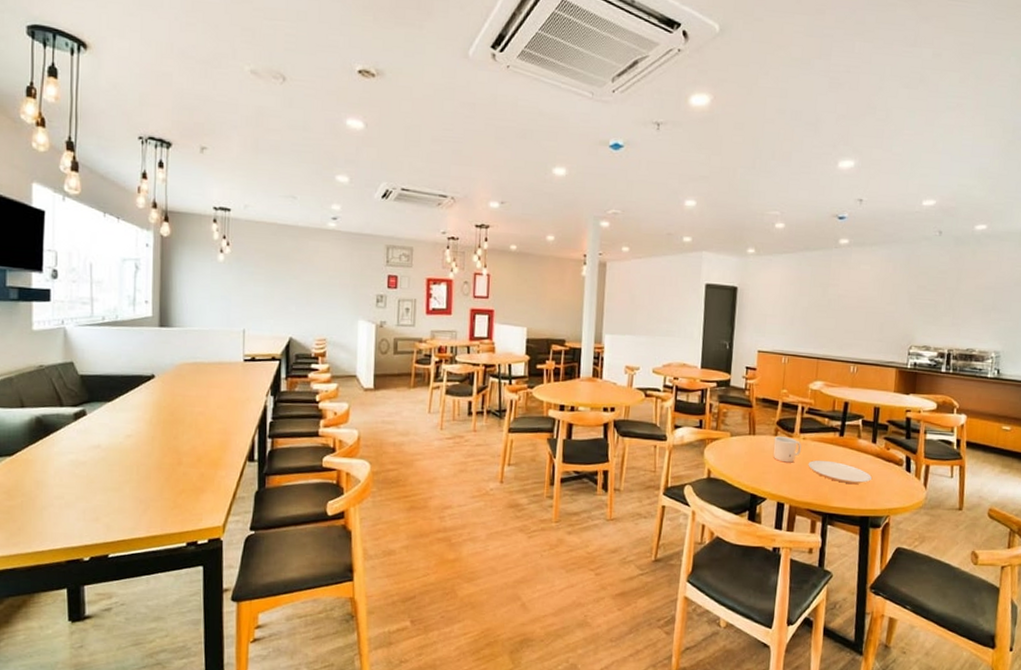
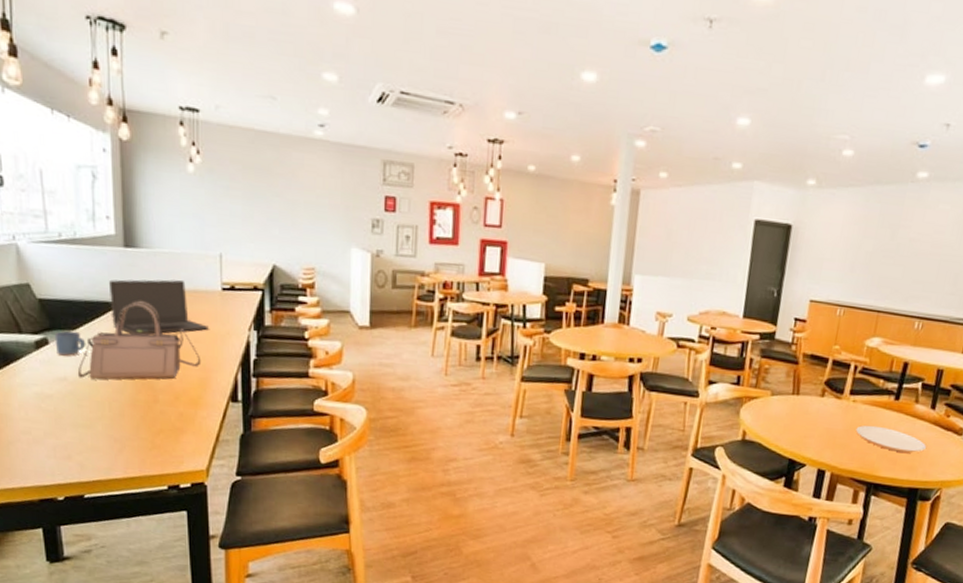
mug: none [92,402,120,425] -> present [54,331,86,356]
handbag: none [110,374,223,446] -> present [77,301,202,380]
laptop: none [144,354,231,404] -> present [109,279,209,335]
mug: present [773,436,801,463] -> none [817,397,851,427]

